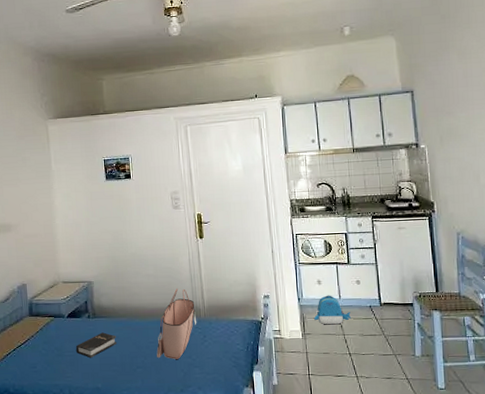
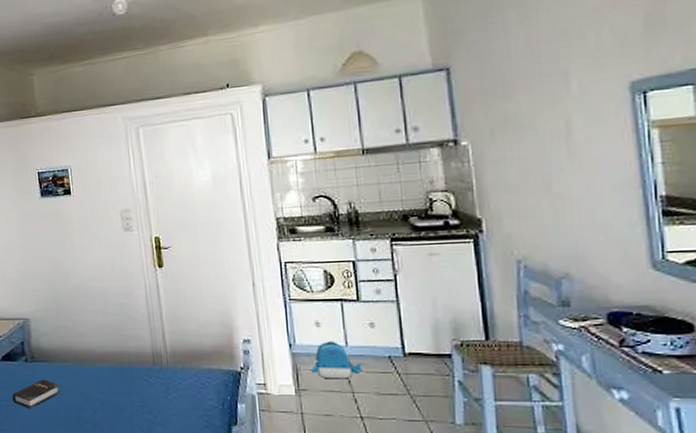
tote bag: present [157,289,197,359] -> none [108,329,158,415]

